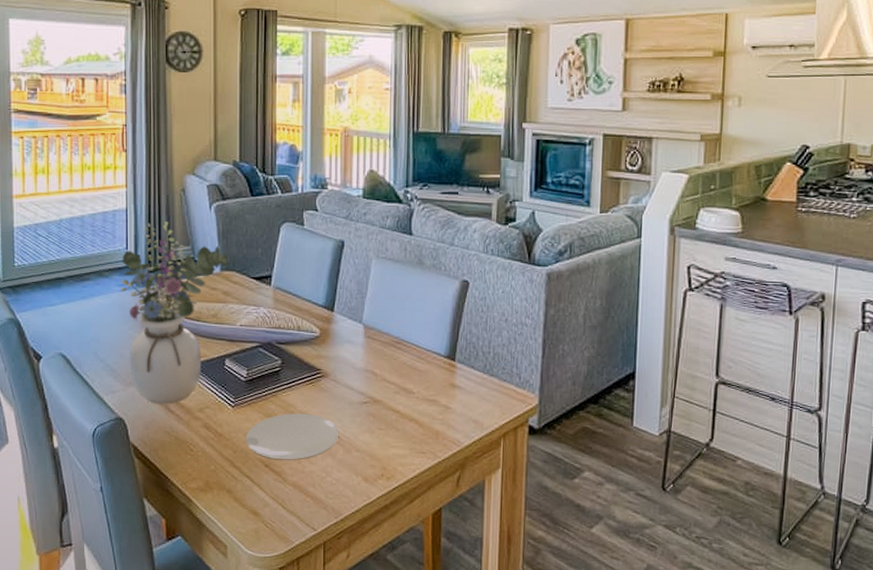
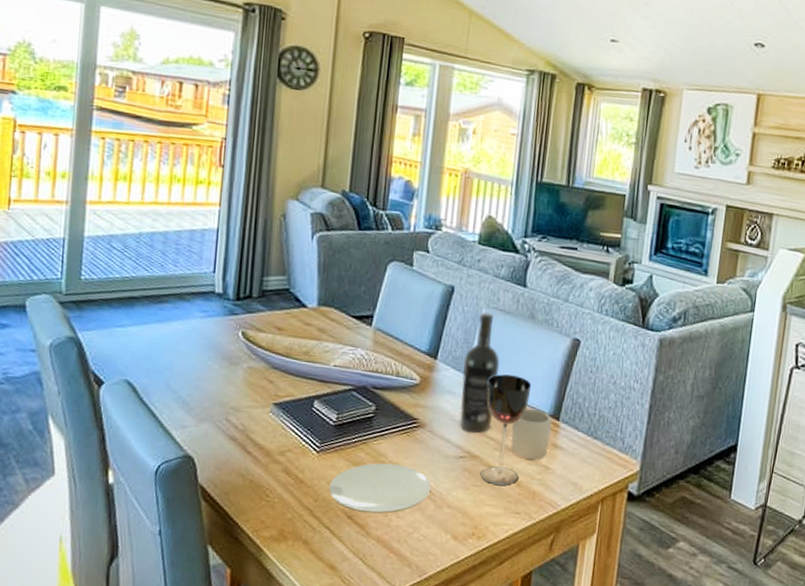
bouquet: present [121,221,230,405] -> none [203,246,329,445]
wine bottle: none [358,262,394,379] -> present [459,312,500,434]
wineglass: none [384,320,426,427] -> present [480,374,532,485]
mug: none [410,351,449,401] -> present [510,408,552,460]

